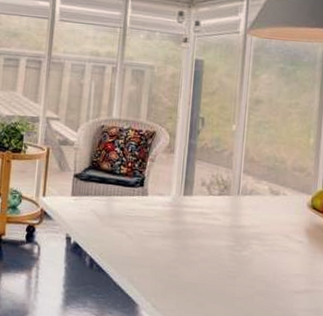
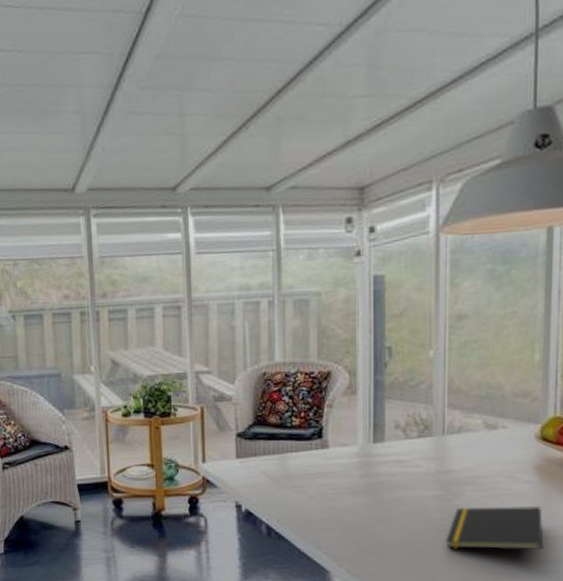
notepad: none [233,258,309,301] -> present [445,506,544,550]

